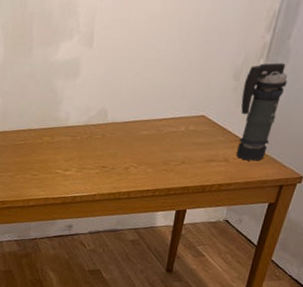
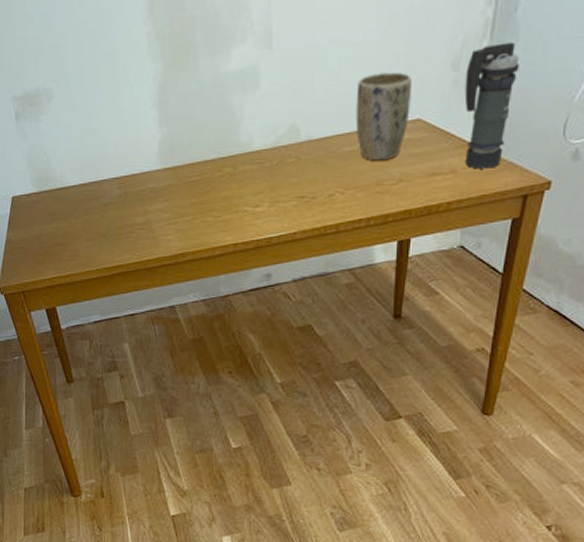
plant pot: none [152,75,201,145] -> present [355,71,412,161]

